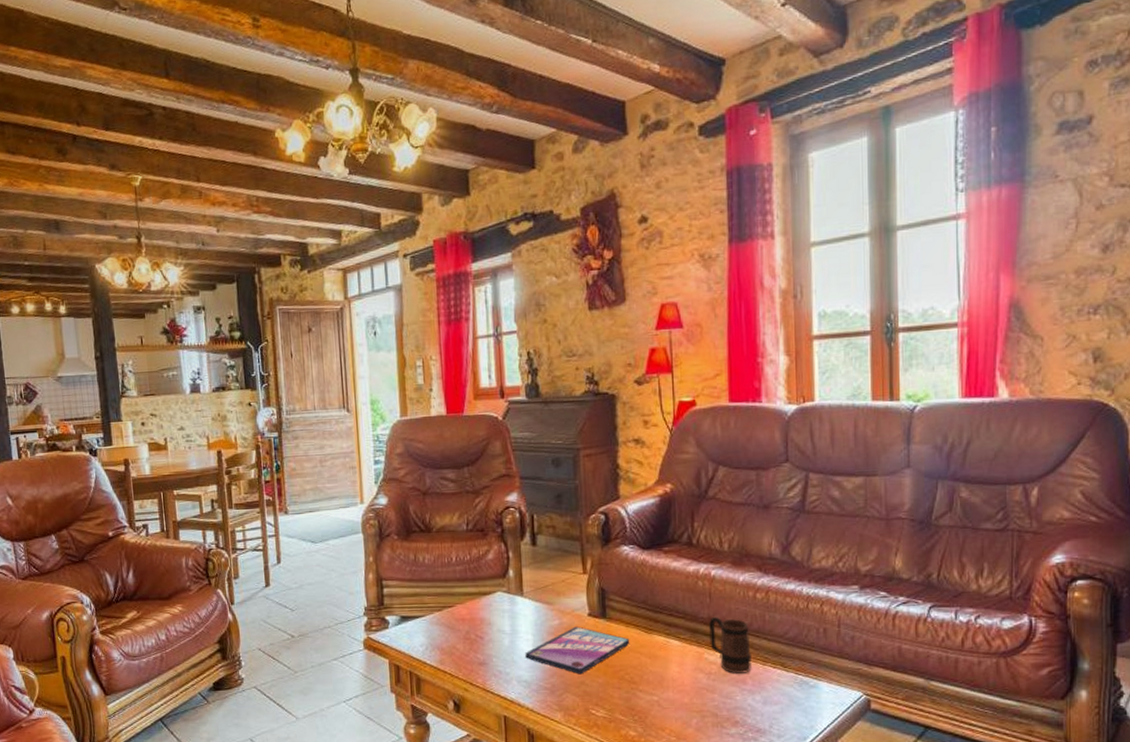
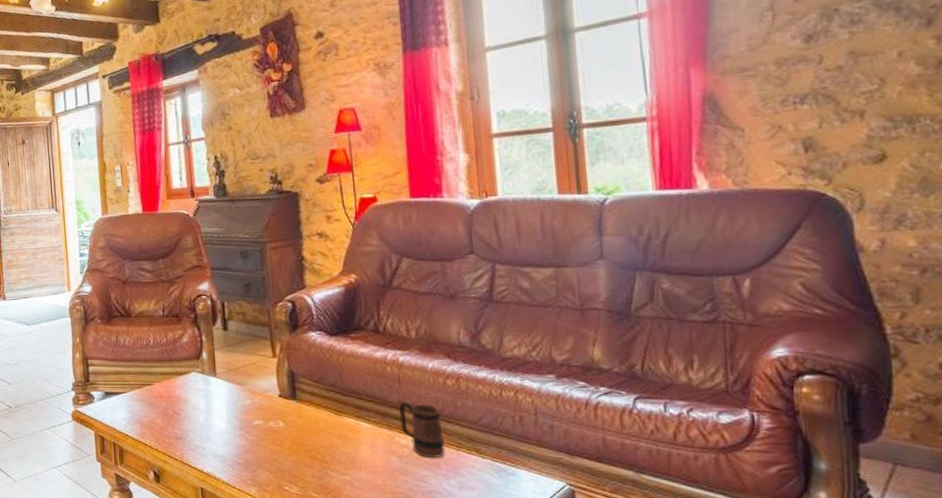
video game case: present [525,626,630,675] -> none [220,406,321,452]

